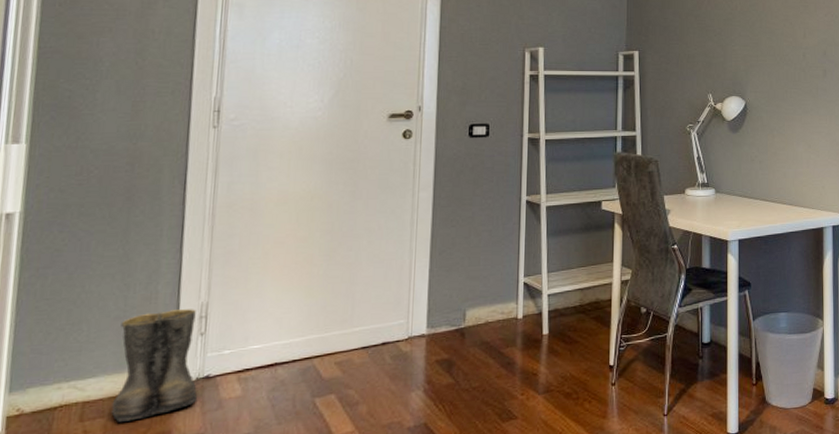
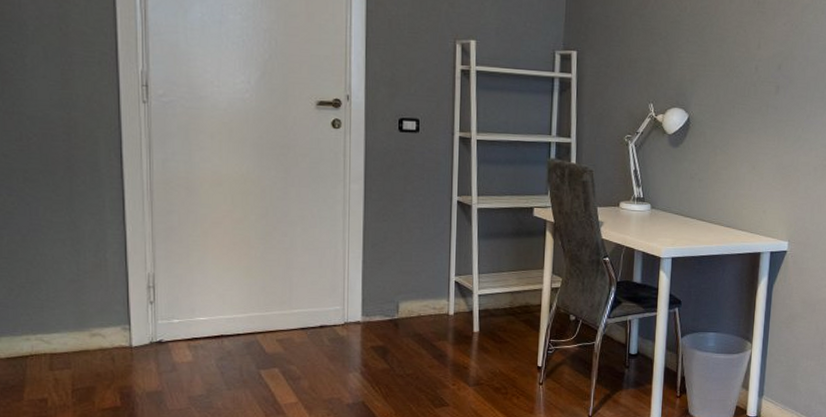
boots: present [111,309,198,422] -> none [76,278,153,374]

